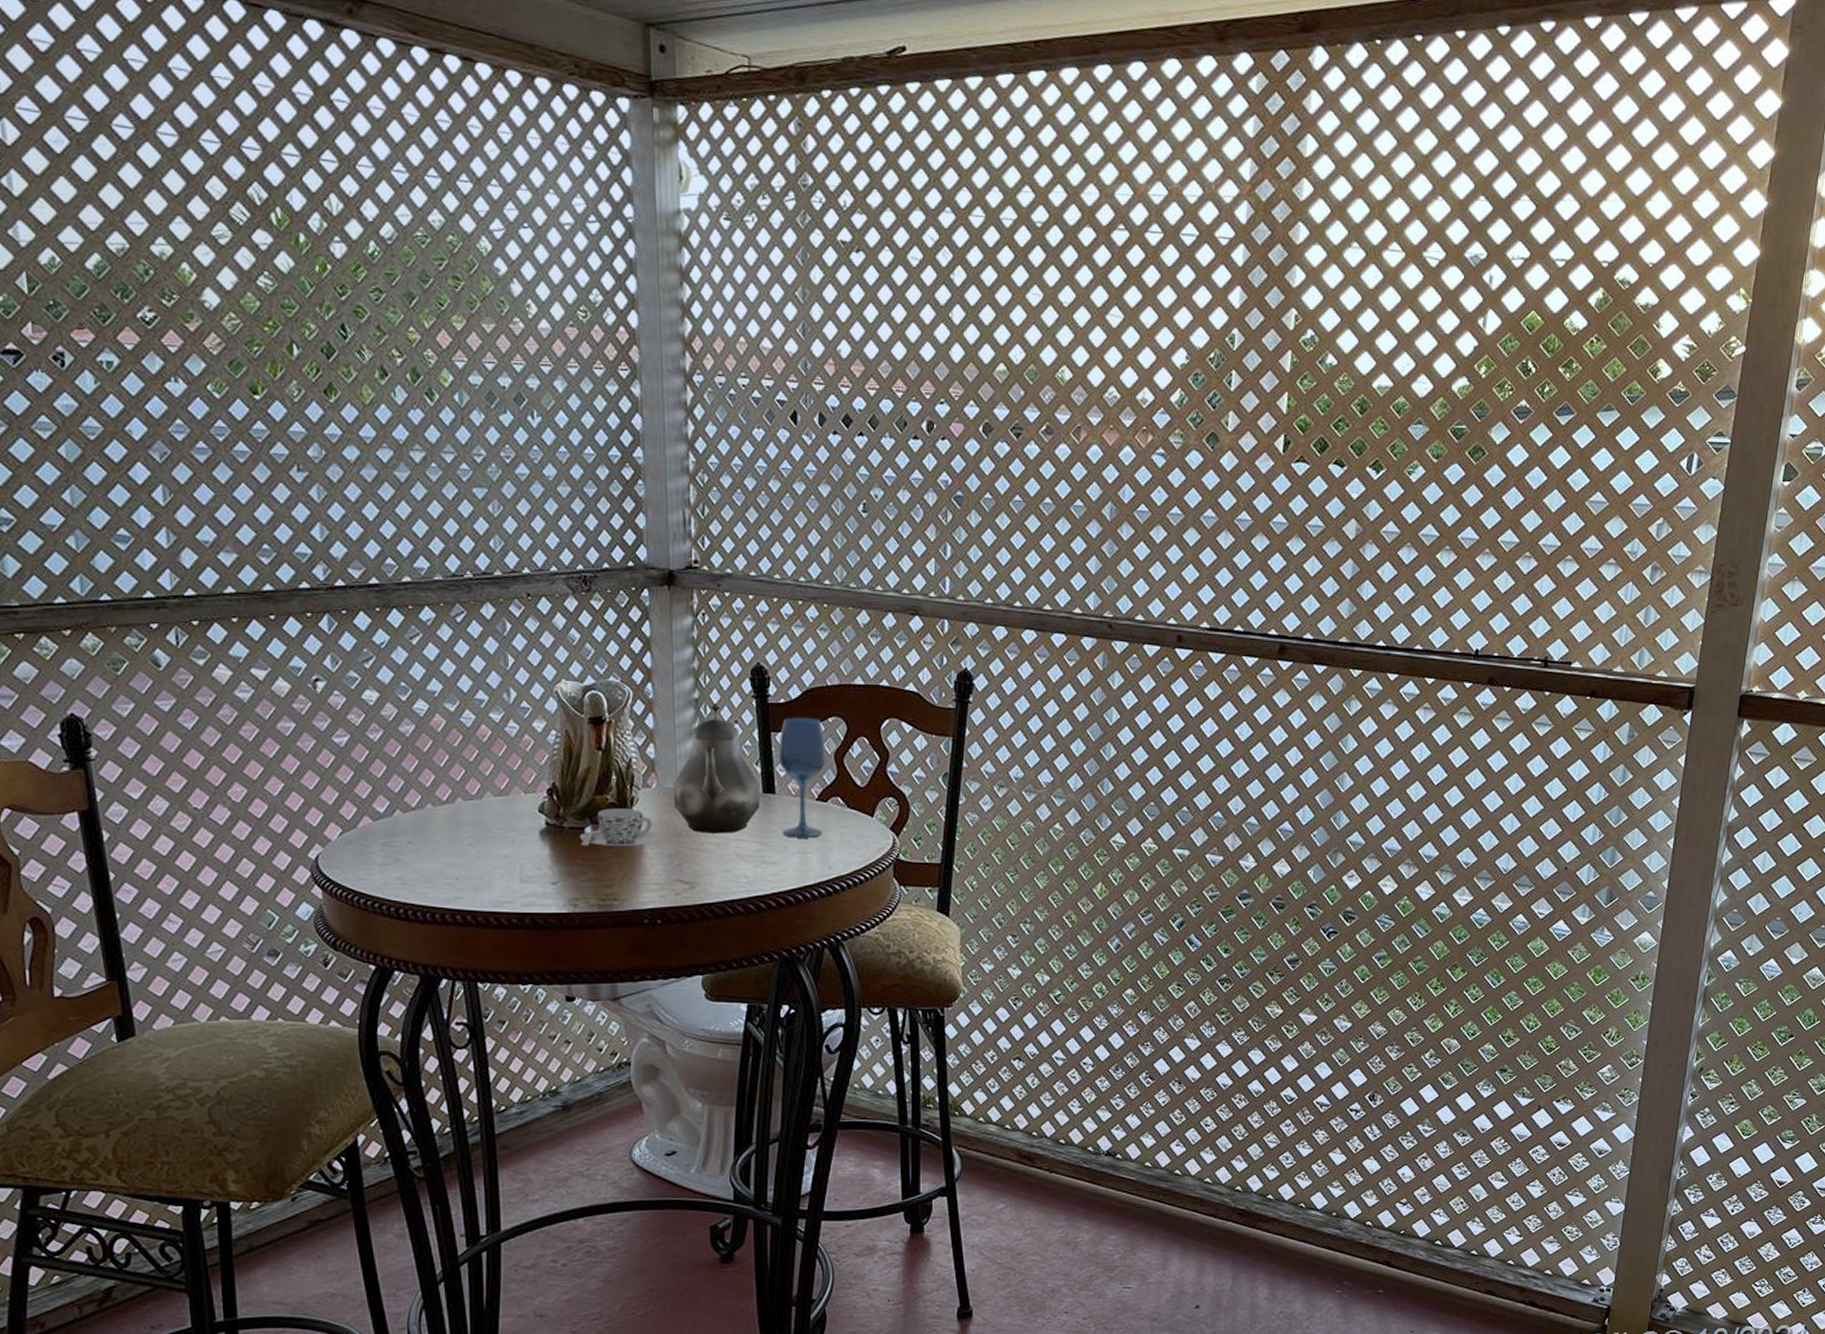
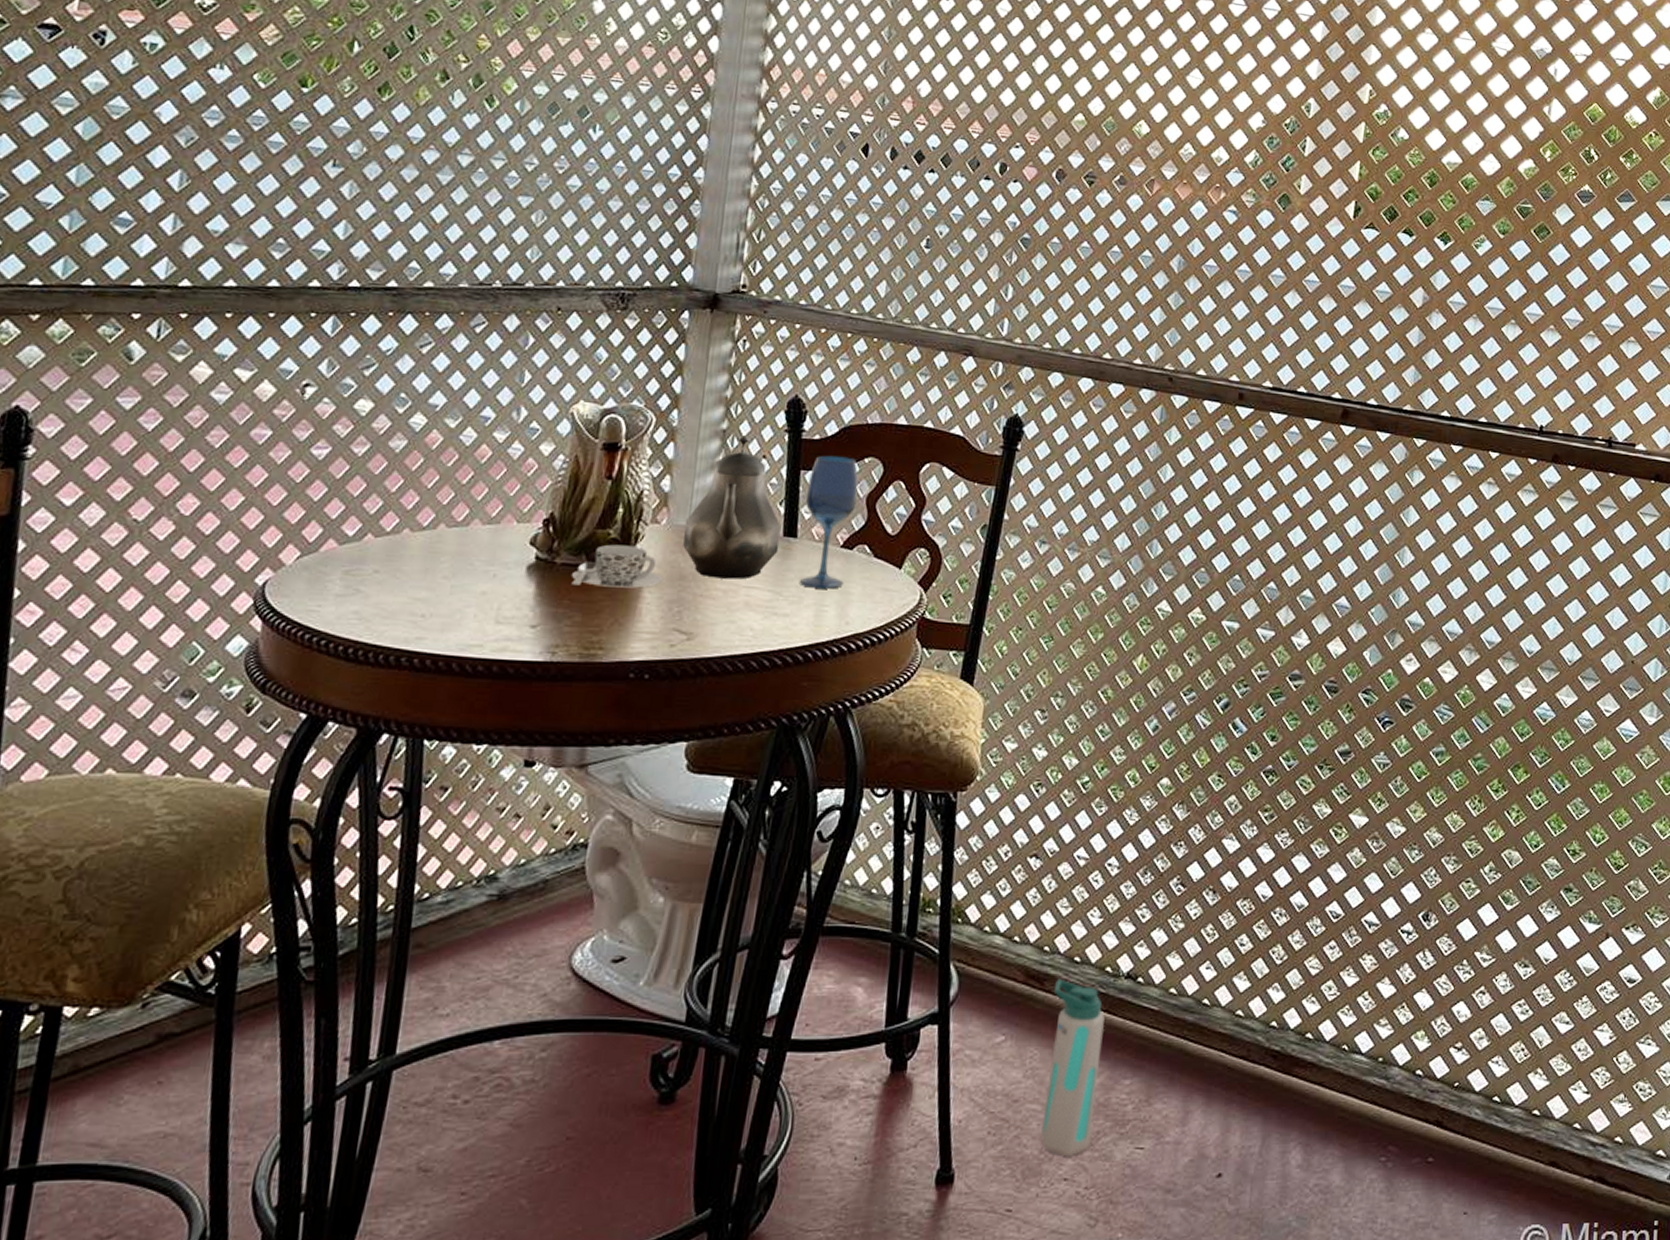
water bottle: none [1042,1157,1091,1296] -> present [1041,978,1105,1157]

